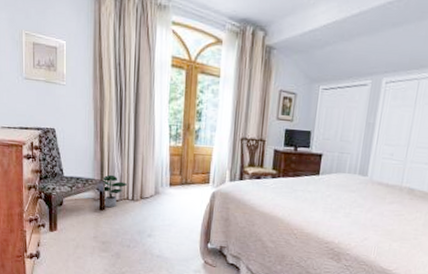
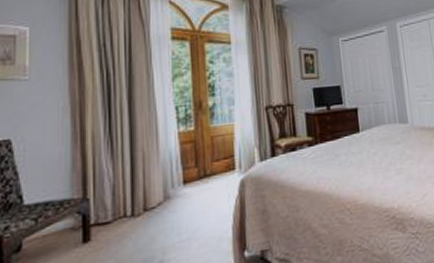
potted plant: present [101,174,128,208] -> none [84,186,124,237]

